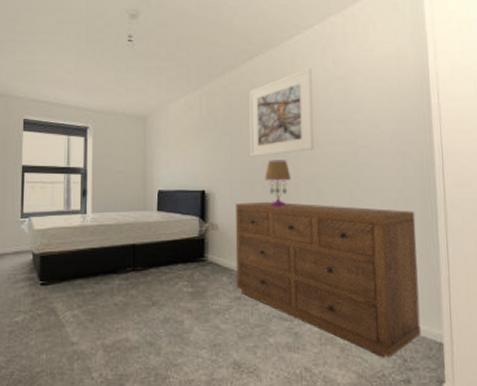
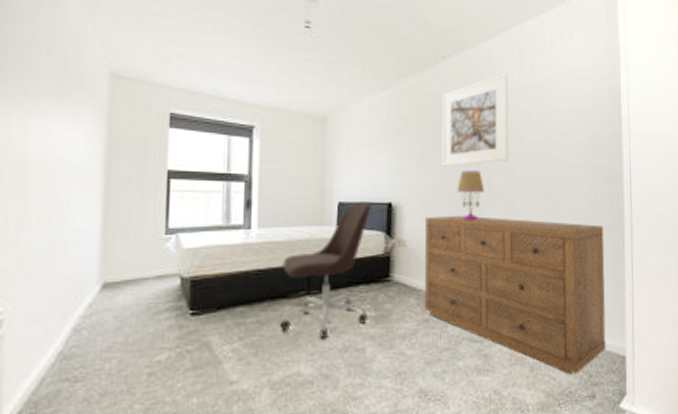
office chair: none [111,191,188,311] -> present [280,203,372,340]

